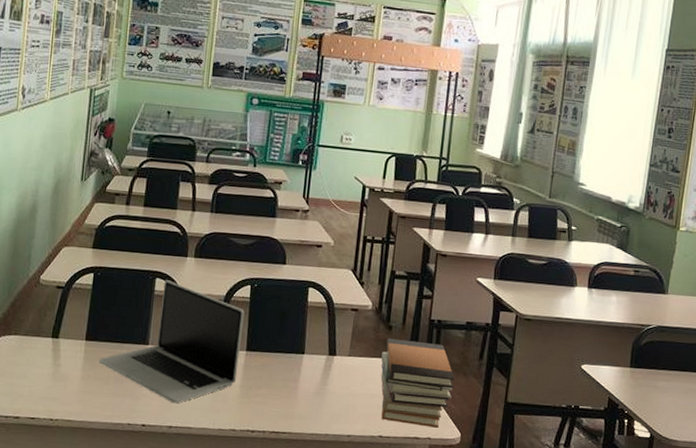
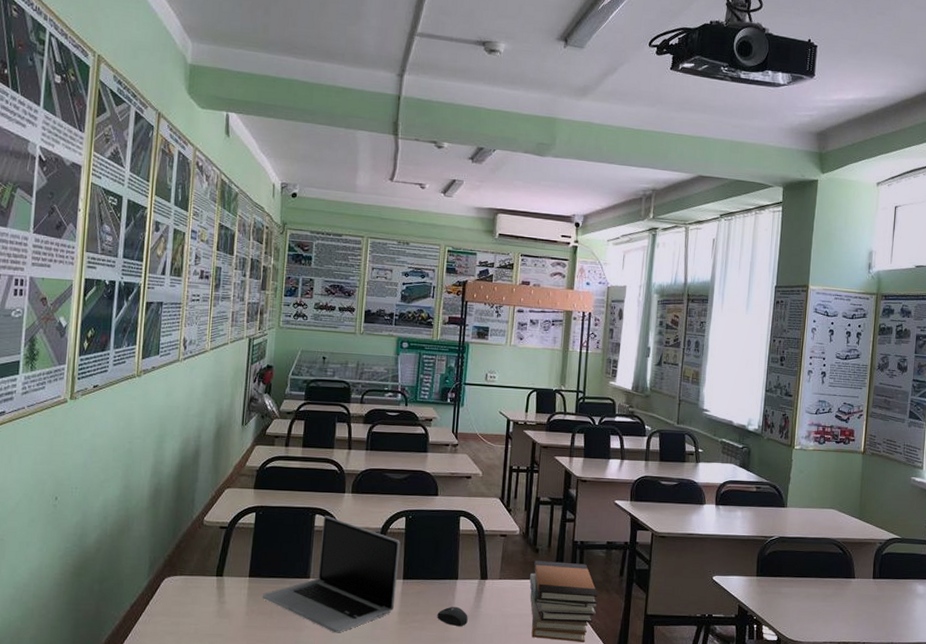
mouse: none [281,382,314,404] -> present [437,606,468,627]

